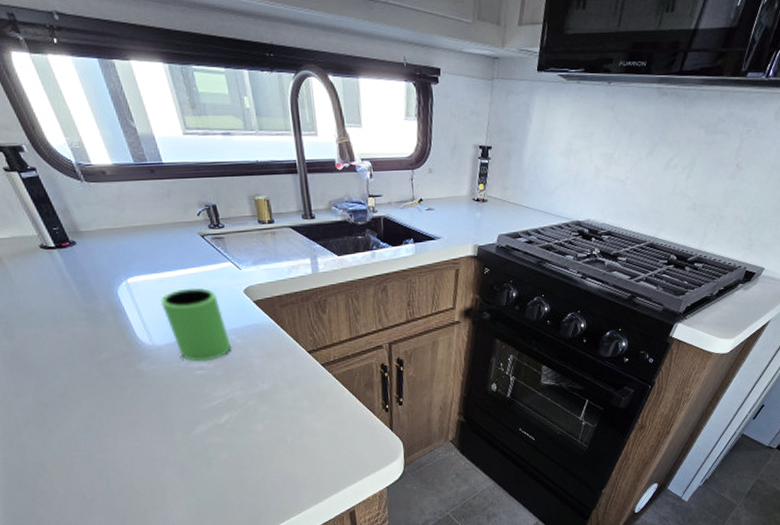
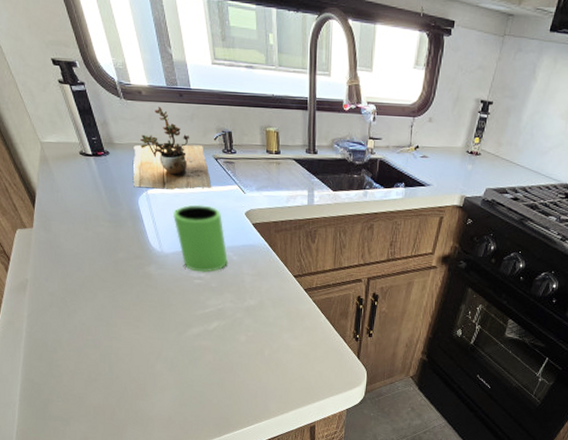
succulent plant: none [104,185,202,276] -> present [132,106,212,190]

